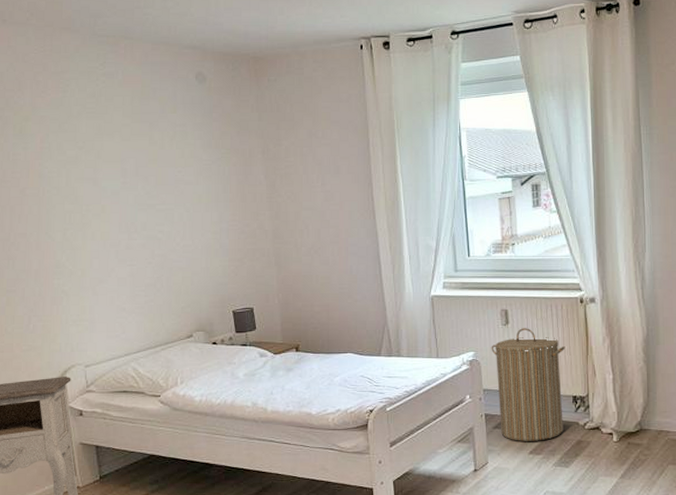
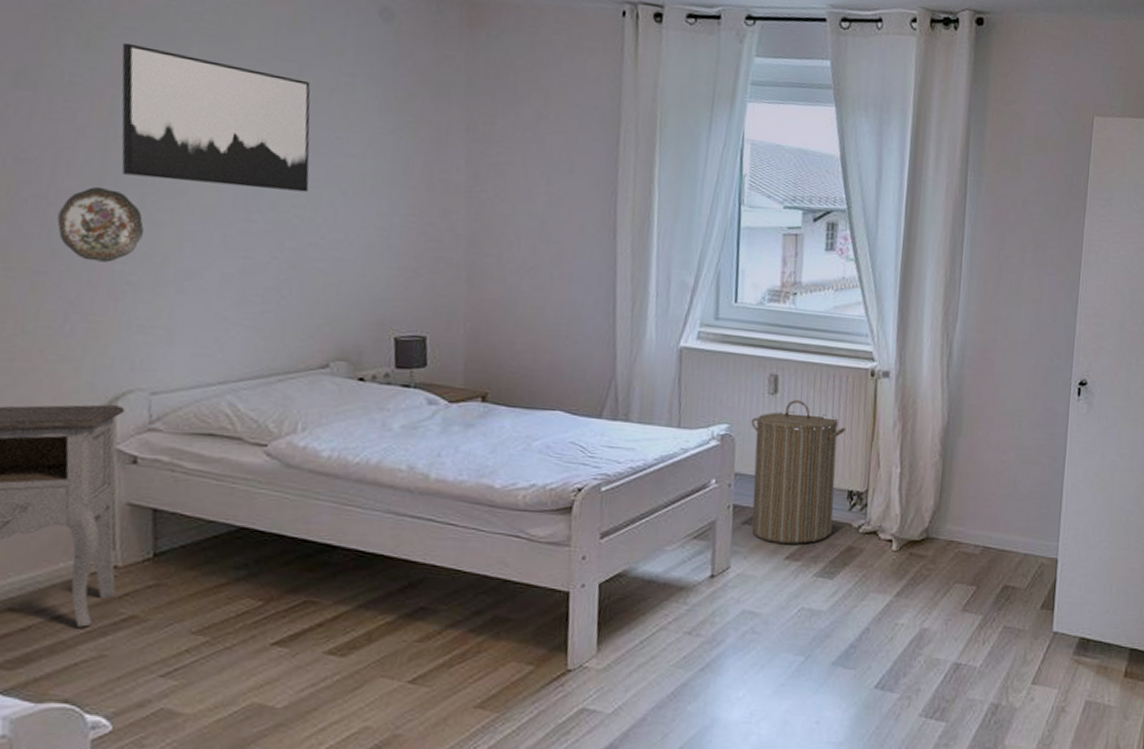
decorative plate: none [17,228,69,279] -> present [57,186,145,263]
wall art: none [40,127,165,217] -> present [121,42,311,193]

